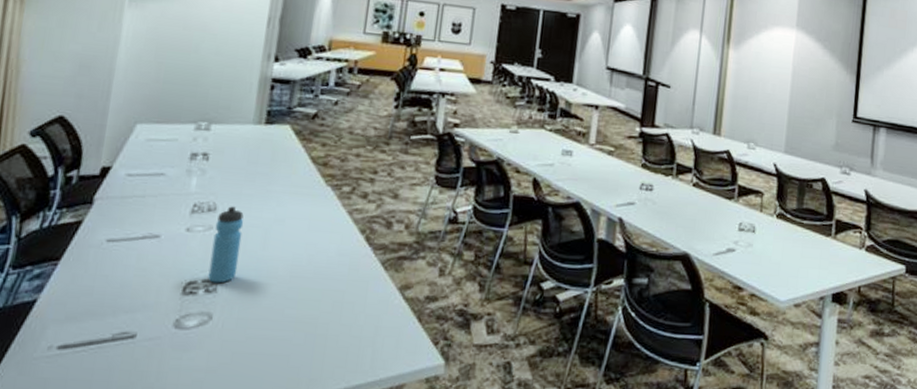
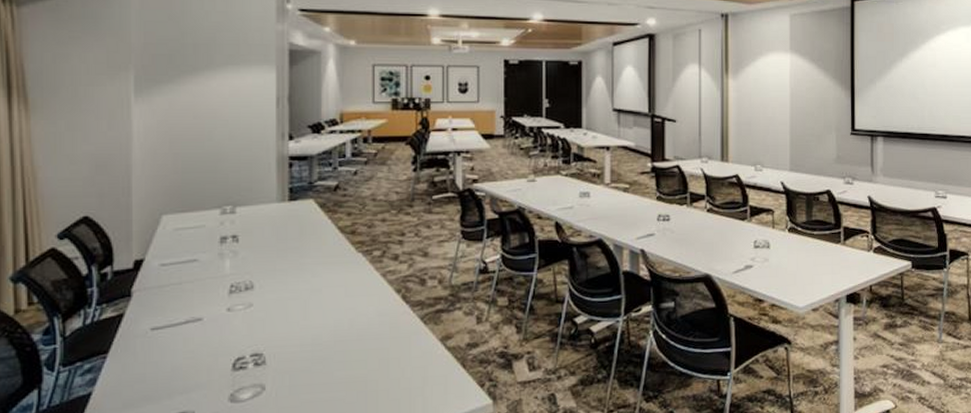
water bottle: present [208,206,244,284] -> none [255,282,283,356]

